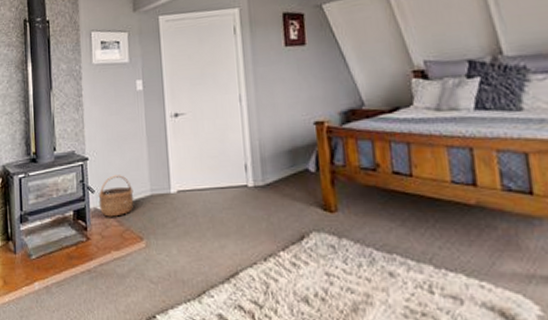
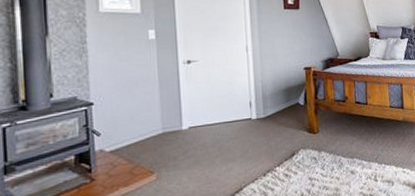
wicker basket: present [98,175,134,217] -> none [105,117,145,157]

